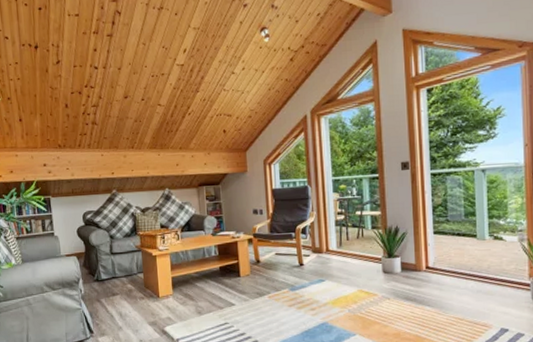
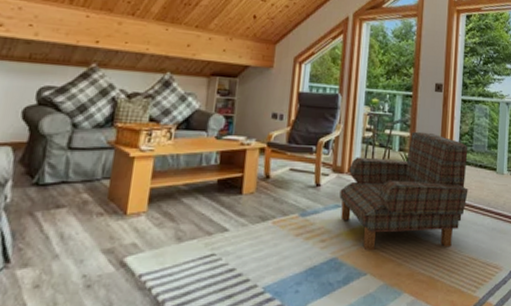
armchair: none [322,209,448,316] -> present [339,131,468,251]

